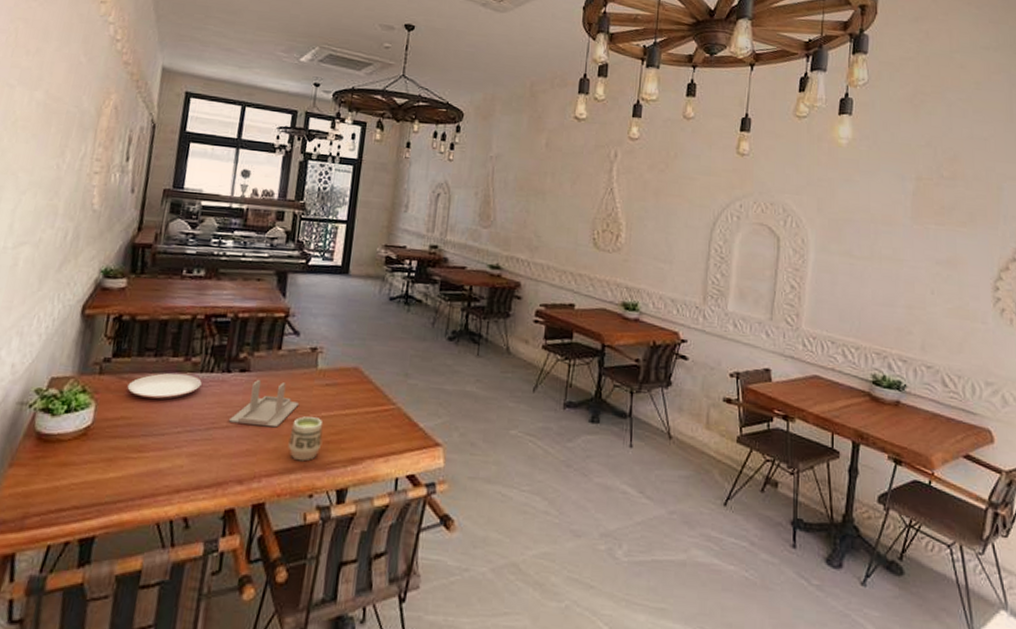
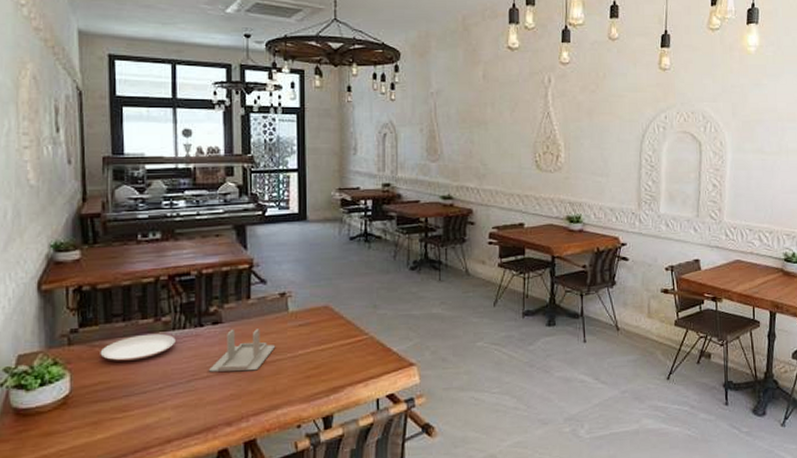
cup: present [287,416,324,462] -> none [270,356,303,398]

